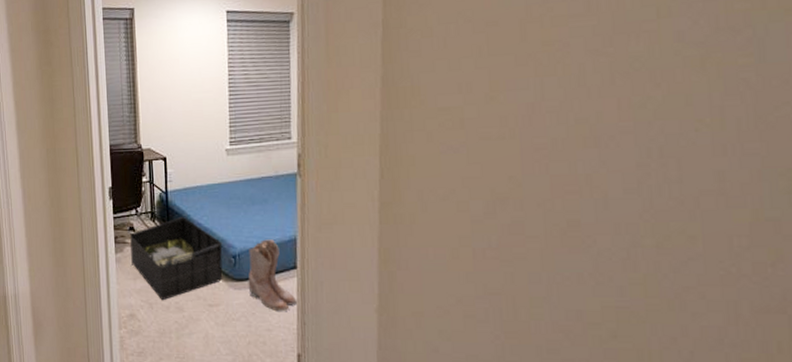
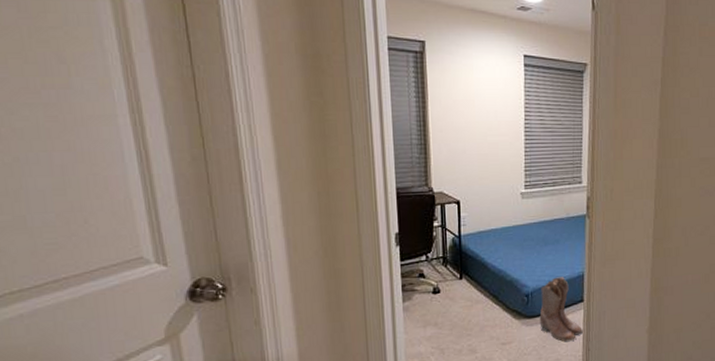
storage bin: present [130,216,223,301] -> none [419,259,516,345]

